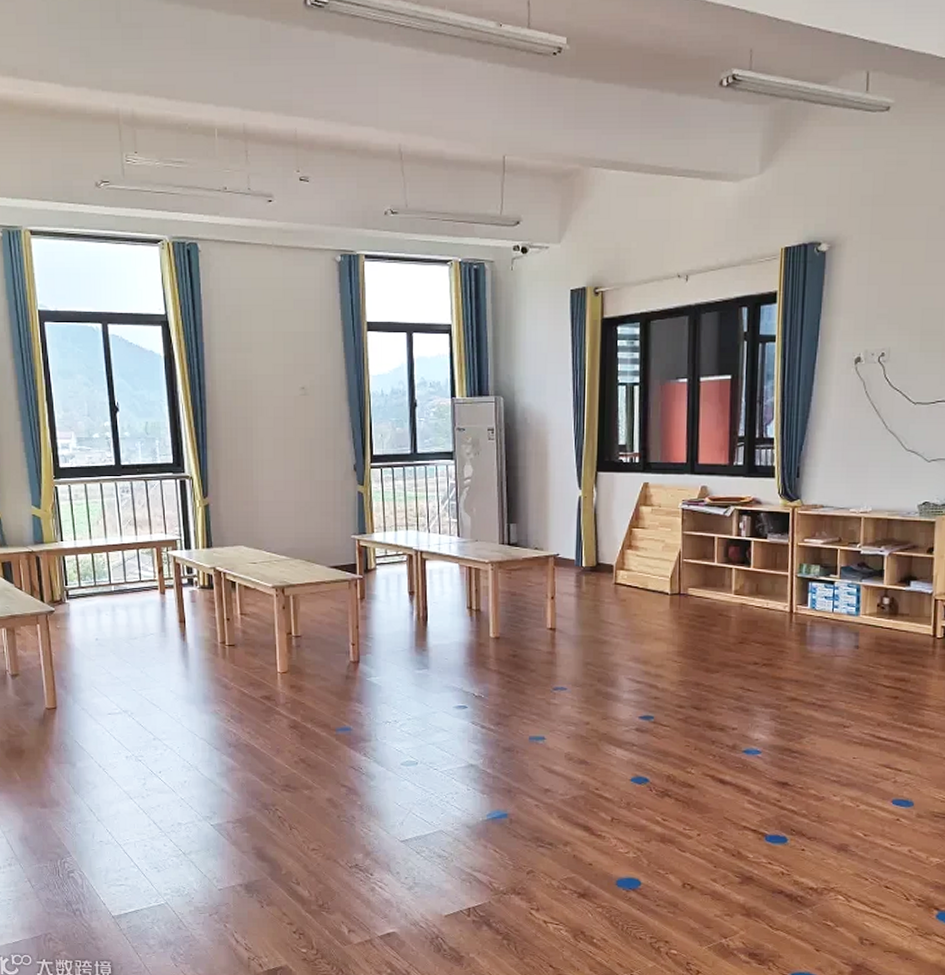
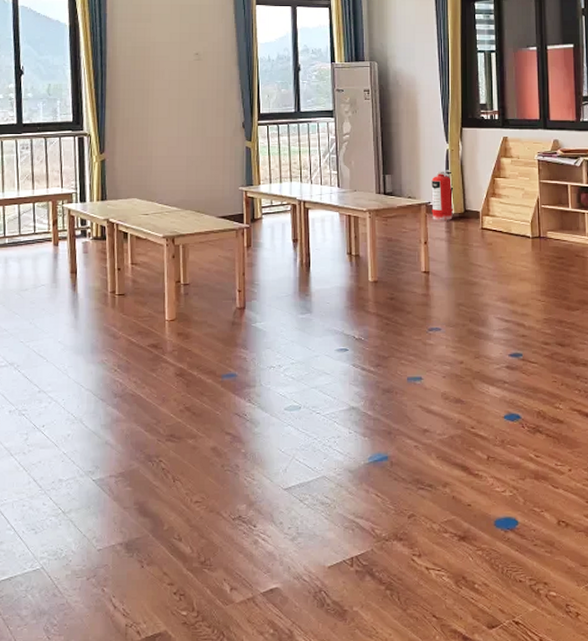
fire extinguisher: none [560,519,586,574] -> present [431,170,454,220]

